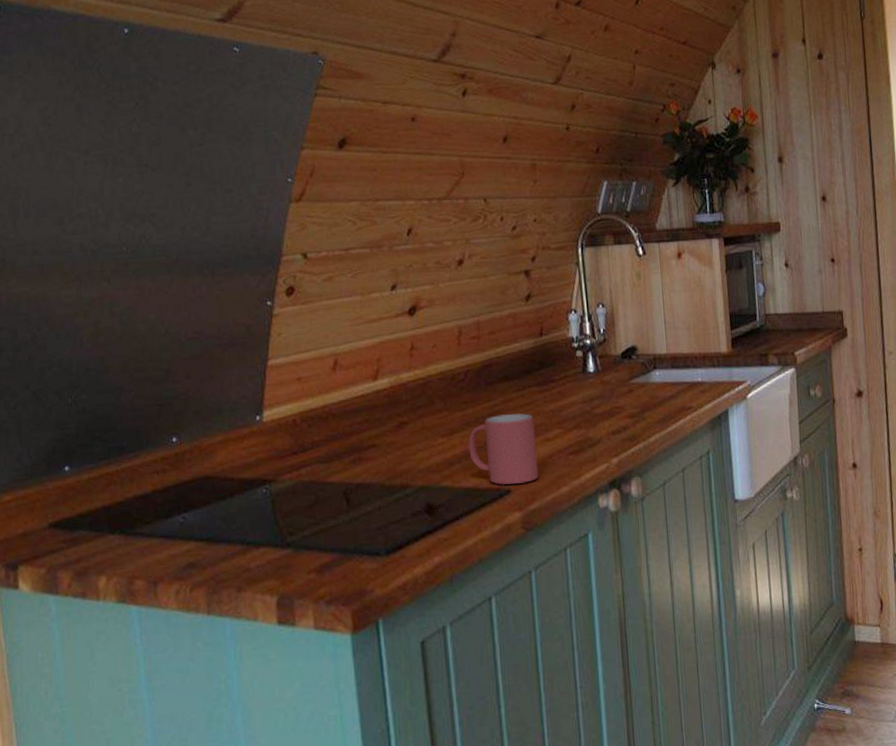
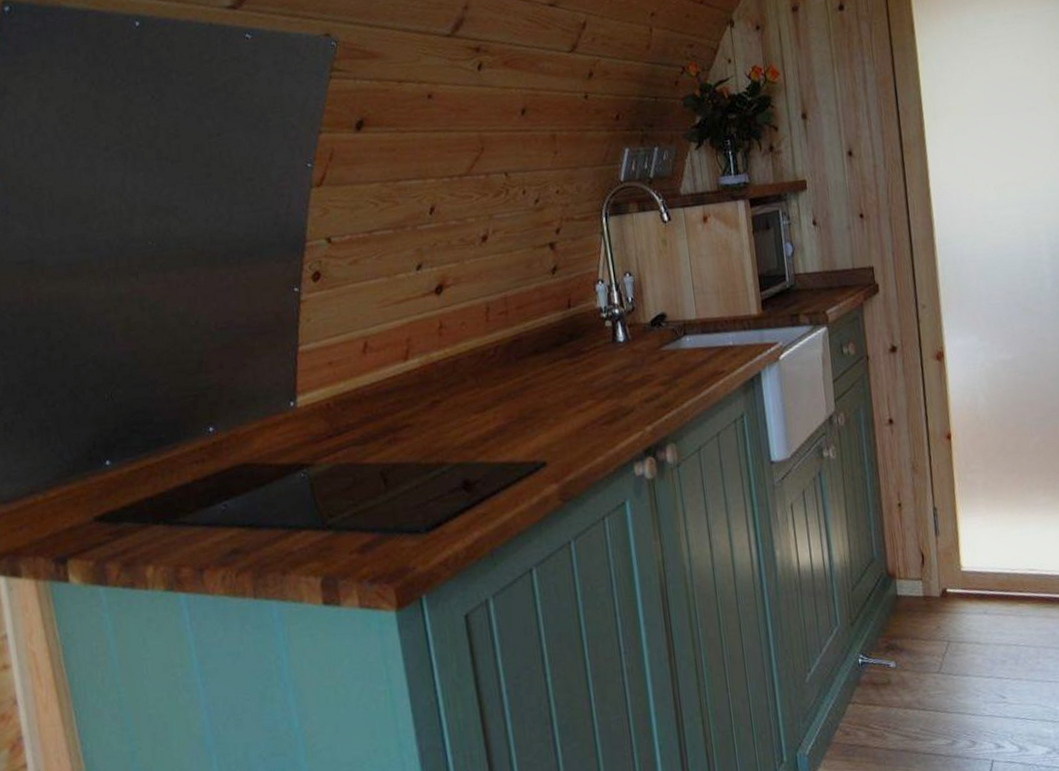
mug: present [468,413,539,486] -> none [501,386,574,459]

